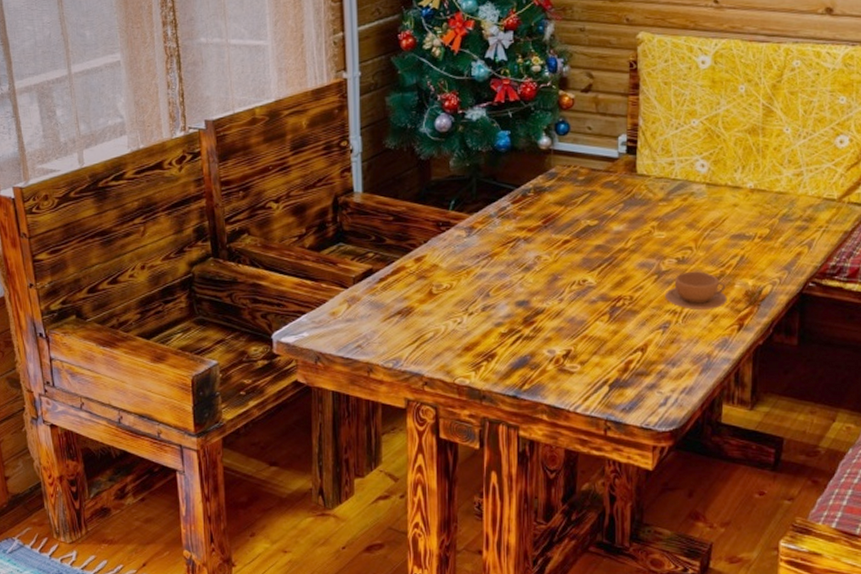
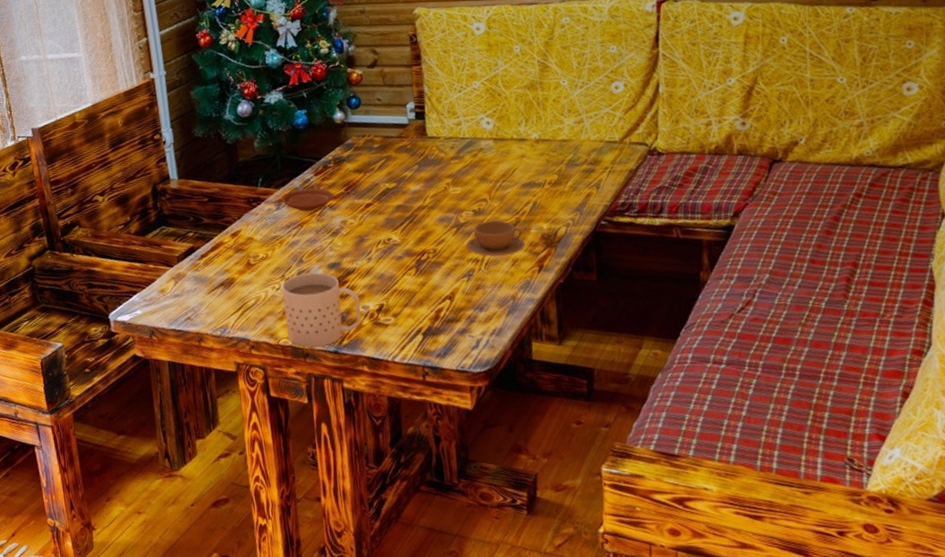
mug: none [464,309,547,389] -> present [281,272,362,348]
plate: none [473,217,530,242] -> present [281,188,334,212]

